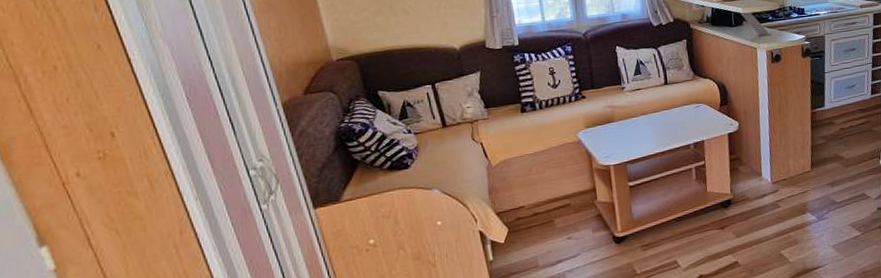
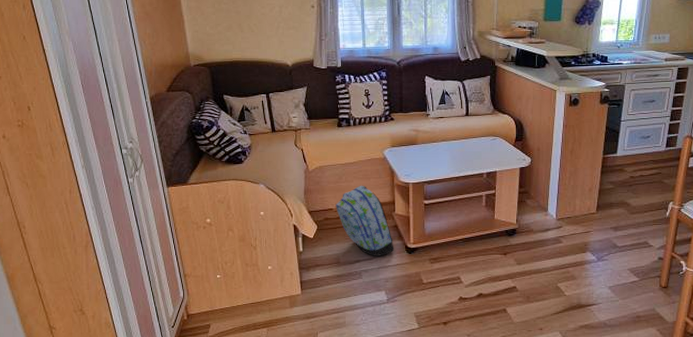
backpack: none [527,174,601,253] -> present [335,185,394,256]

